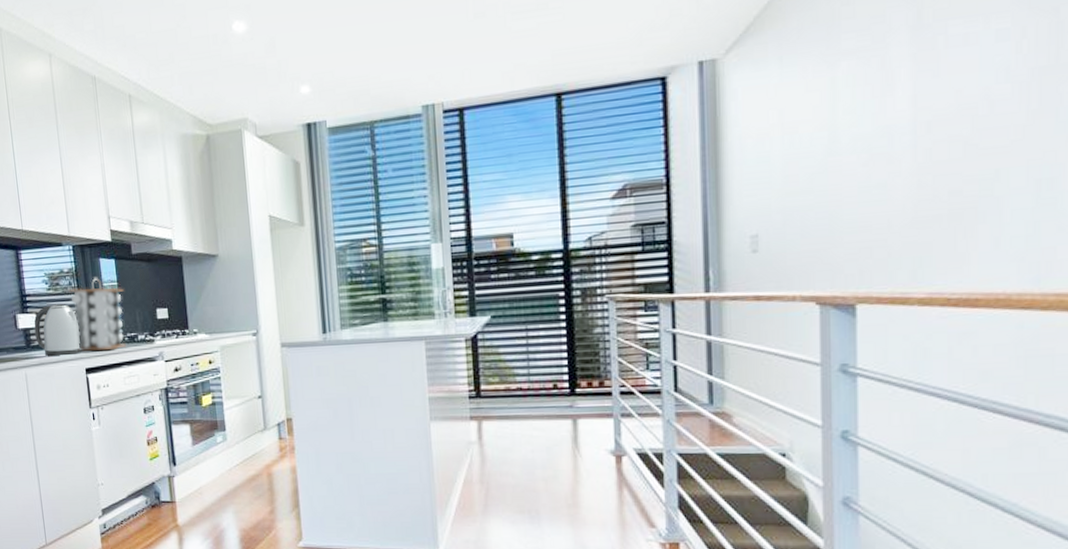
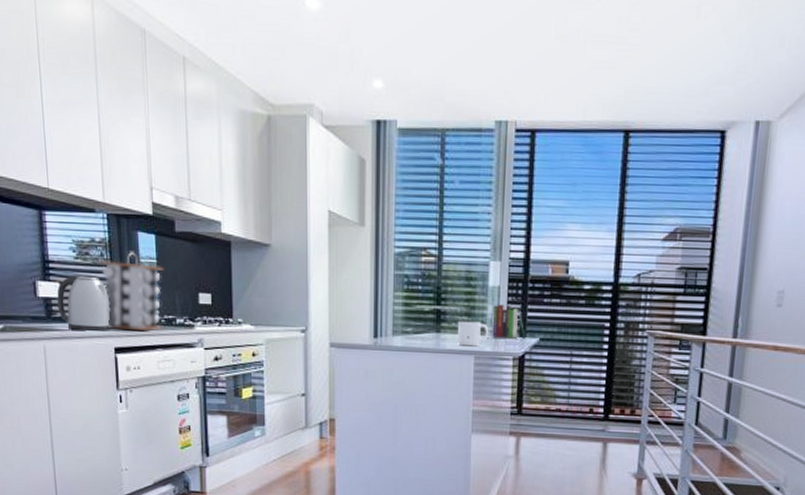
mug: none [404,306,438,333] -> present [457,321,489,347]
books: none [439,285,476,321] -> present [492,304,525,339]

